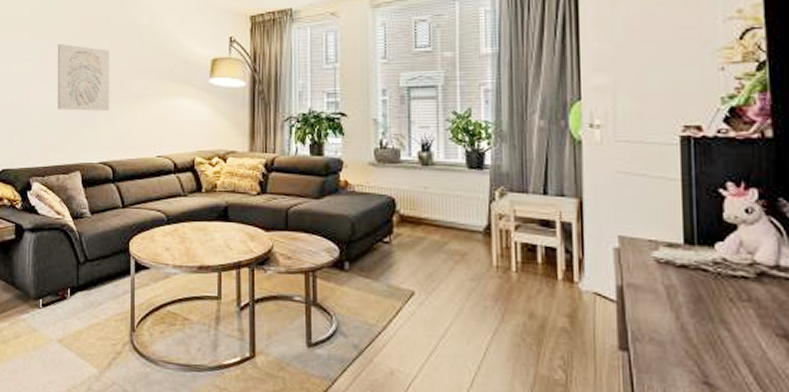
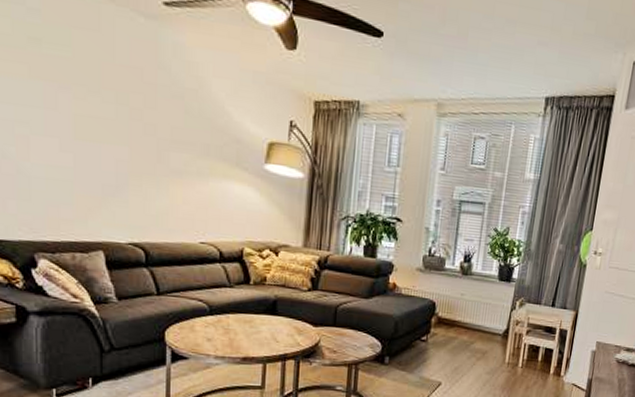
wall art: present [57,43,110,111] -> none [69,90,143,185]

